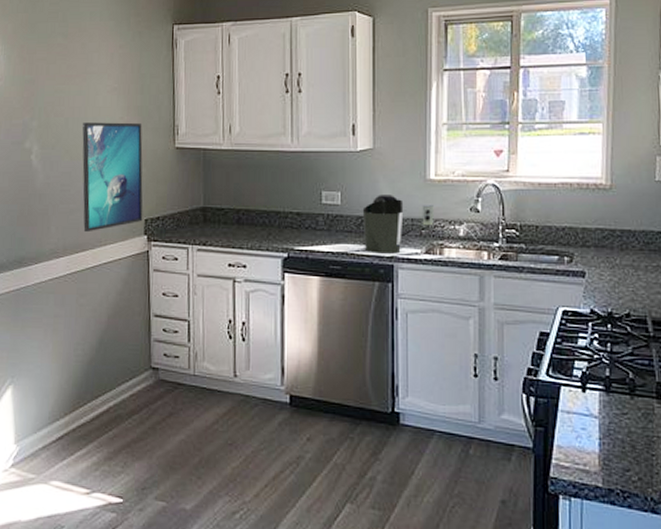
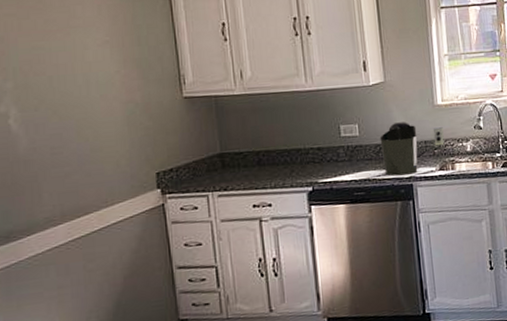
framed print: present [82,122,143,233] -> none [71,76,154,195]

